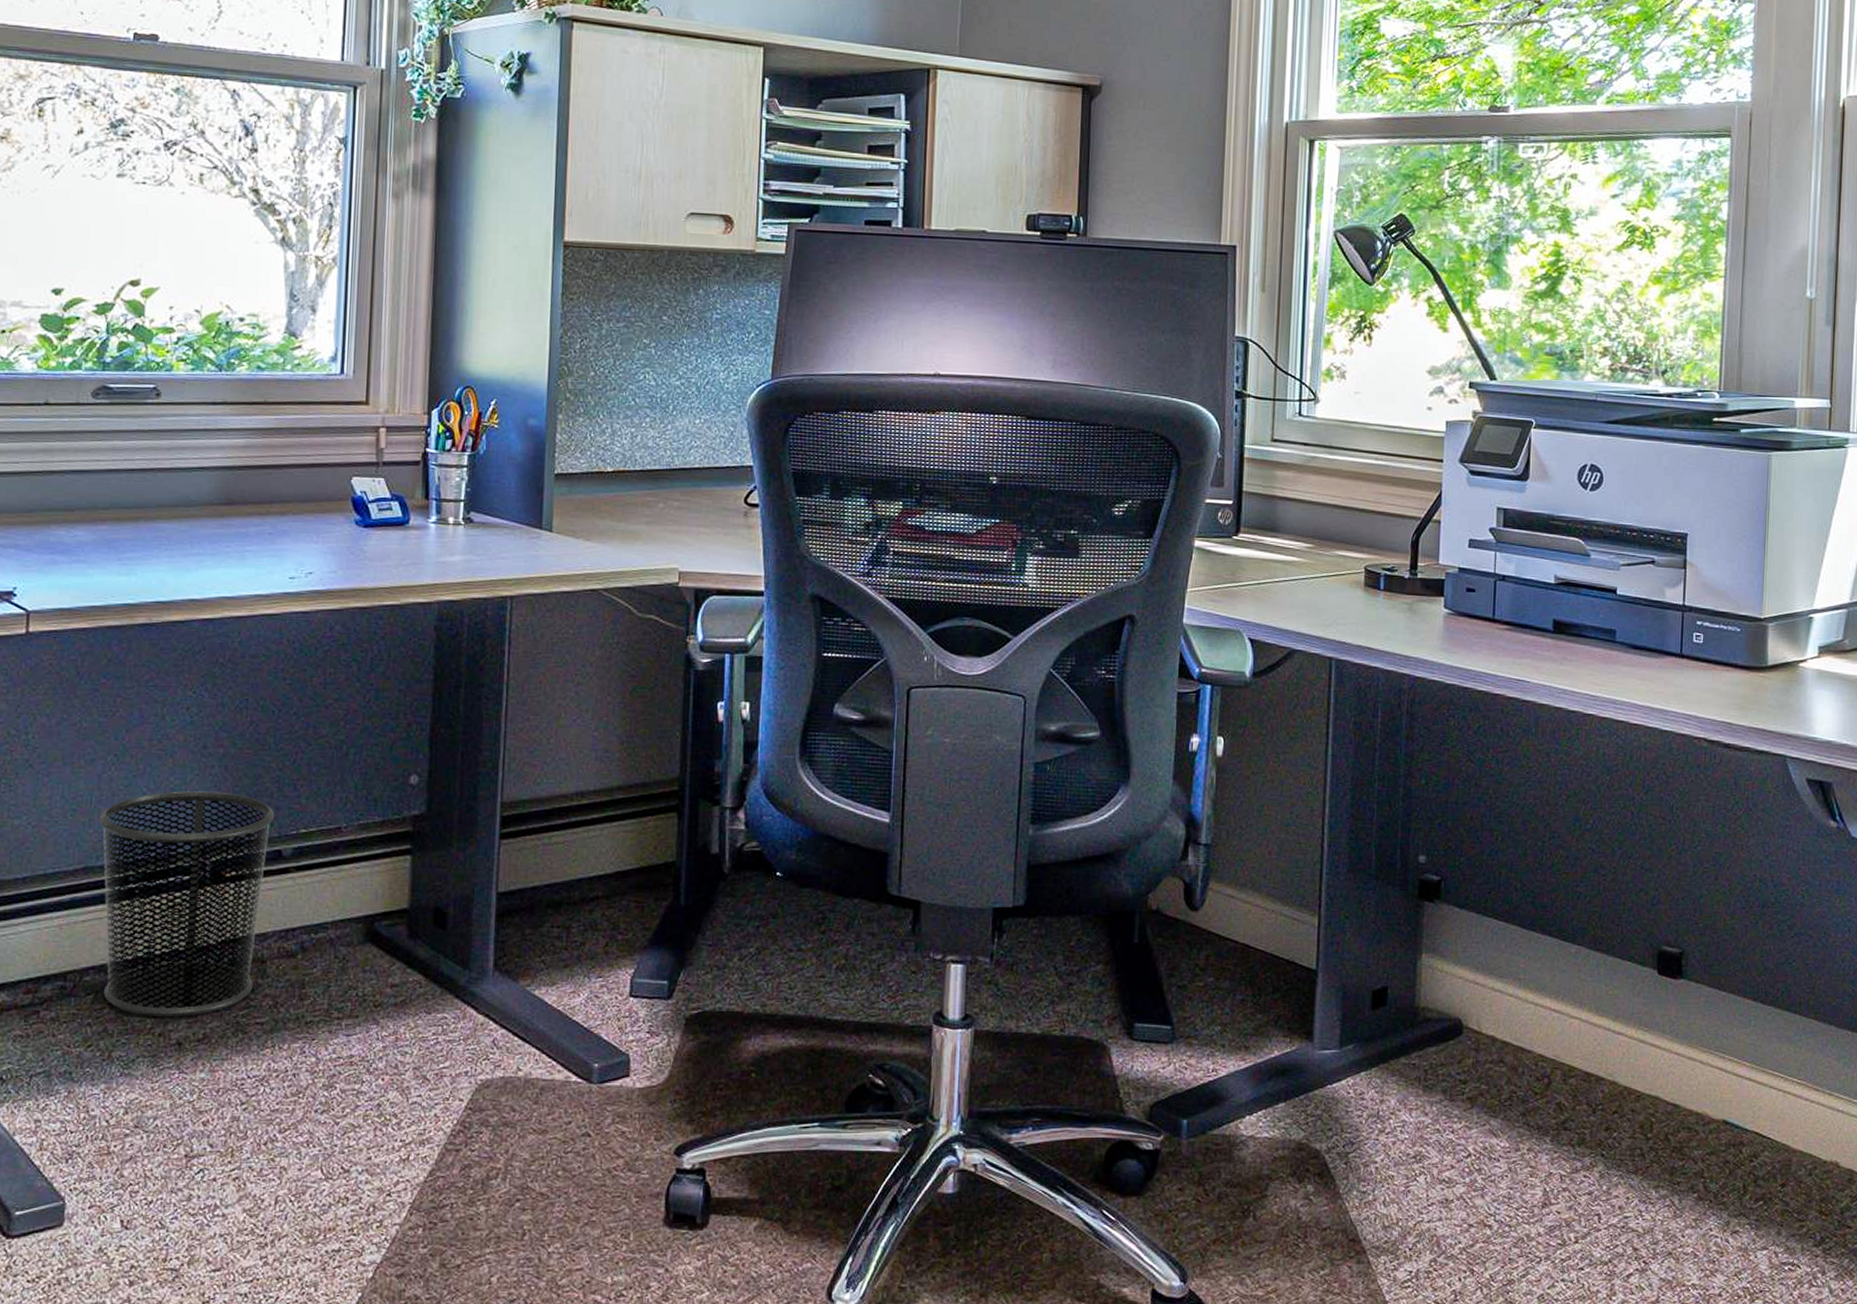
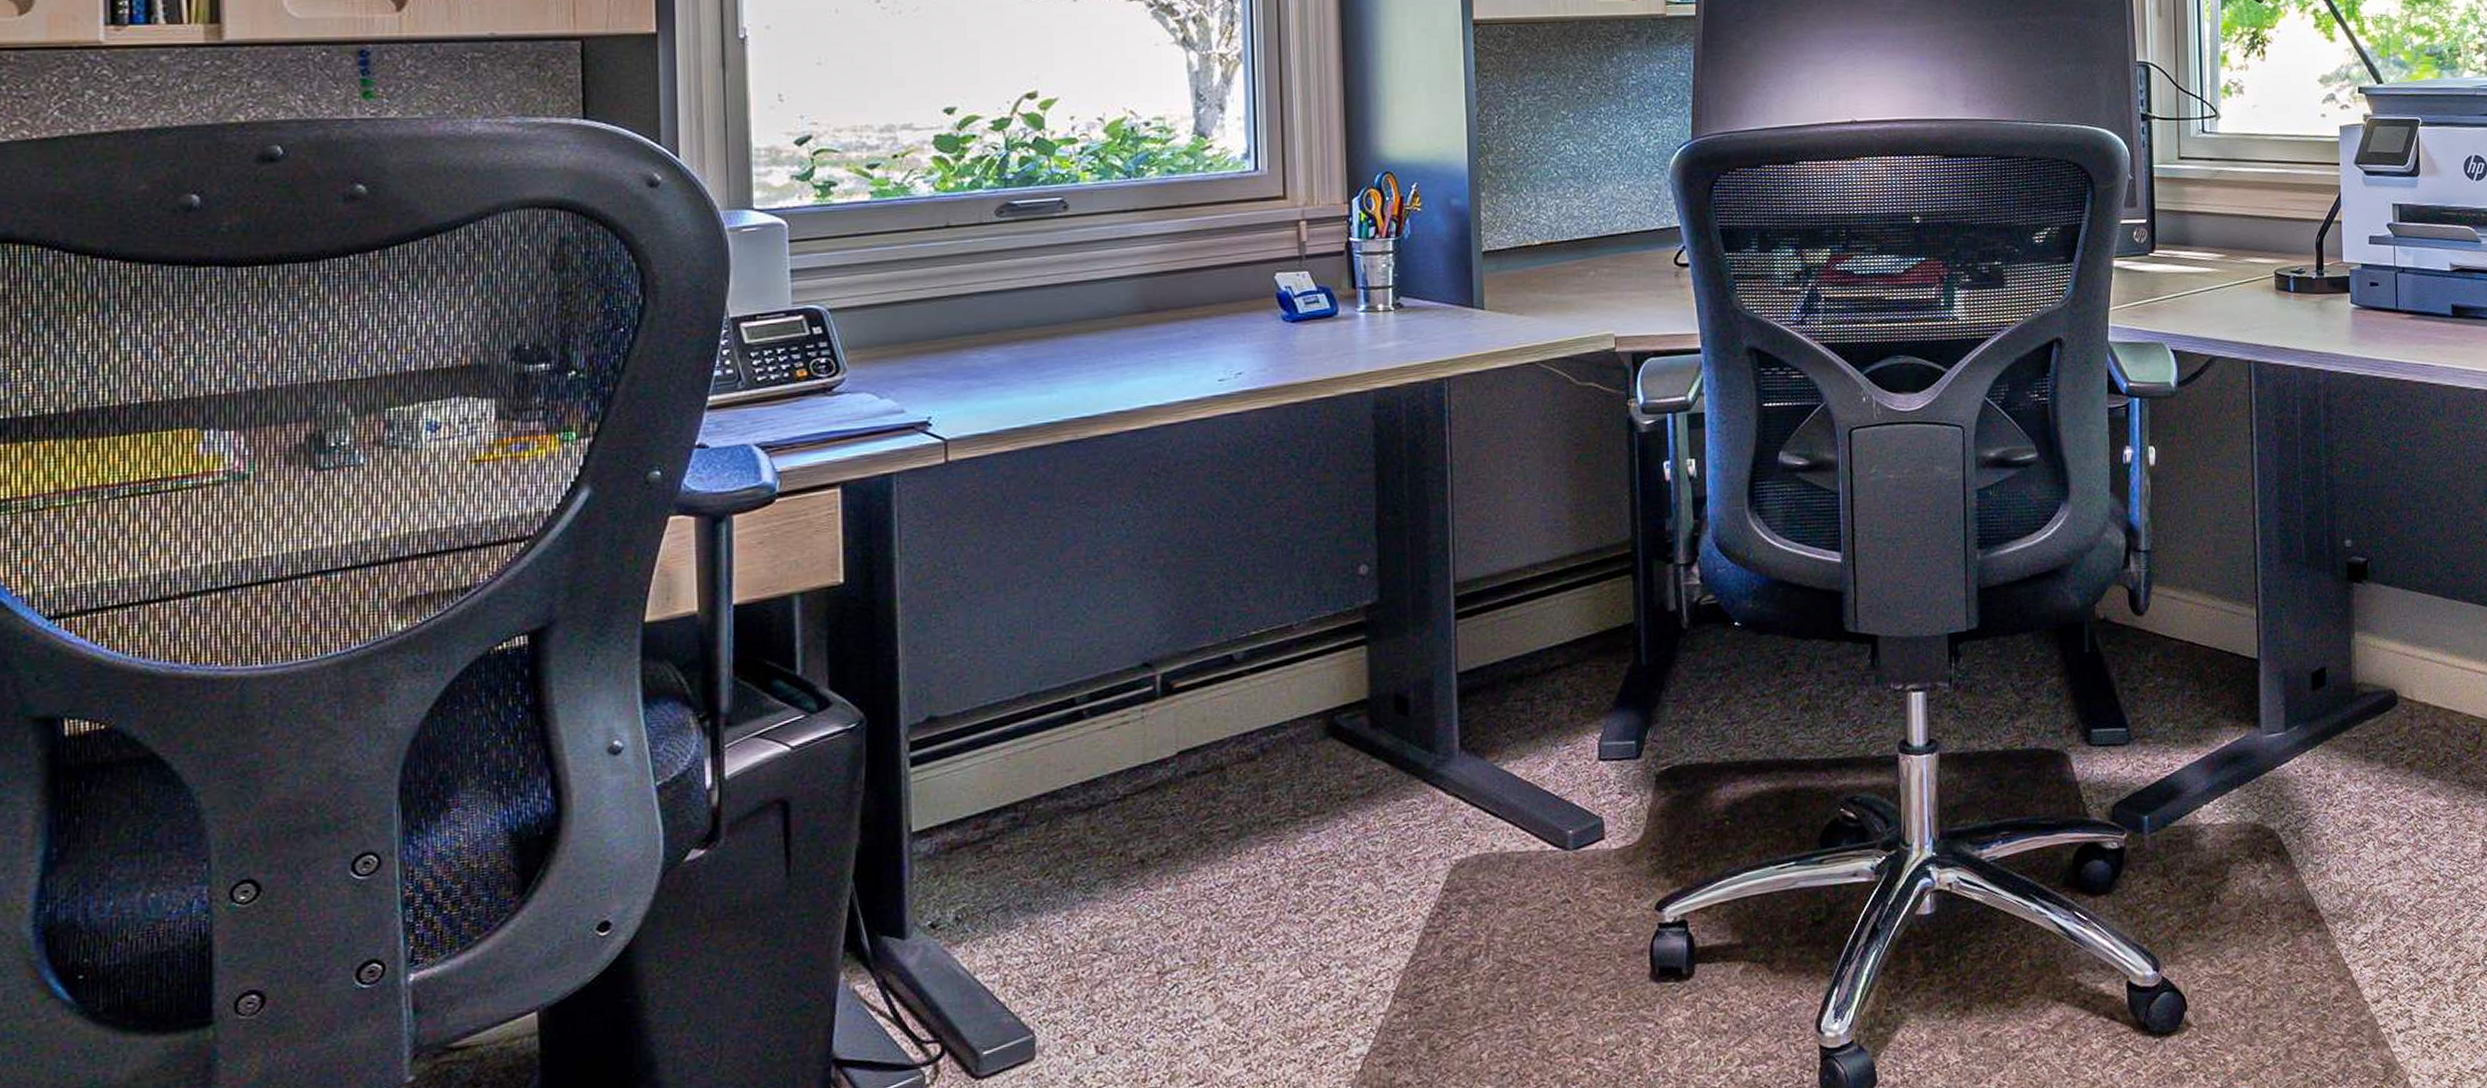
waste bin: present [99,791,275,1016] -> none [1038,602,1223,837]

